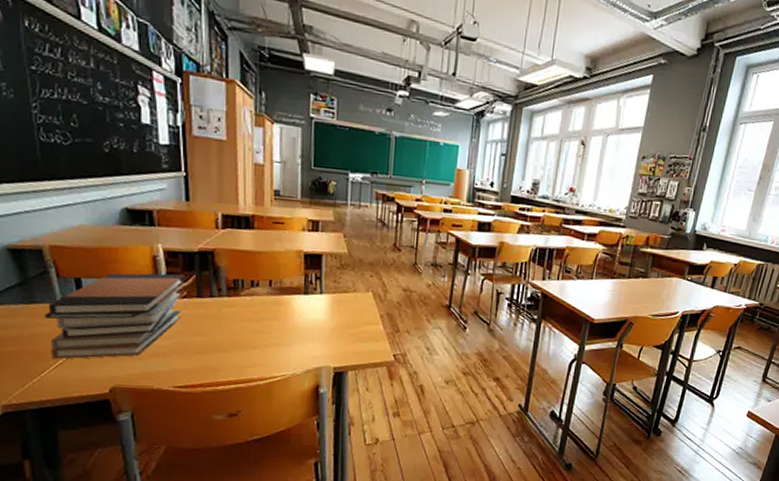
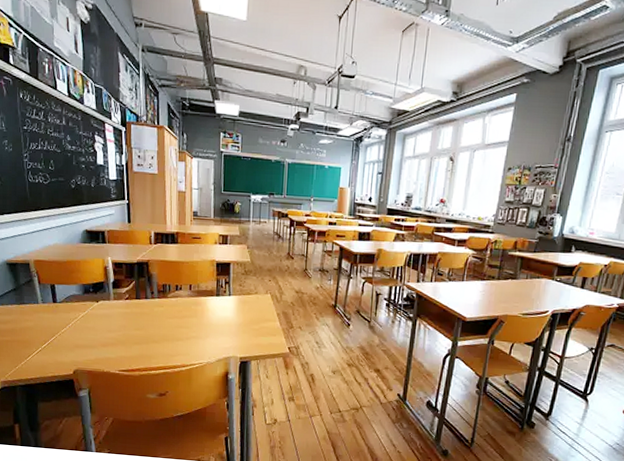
book stack: present [44,273,186,360] -> none [30,280,128,347]

